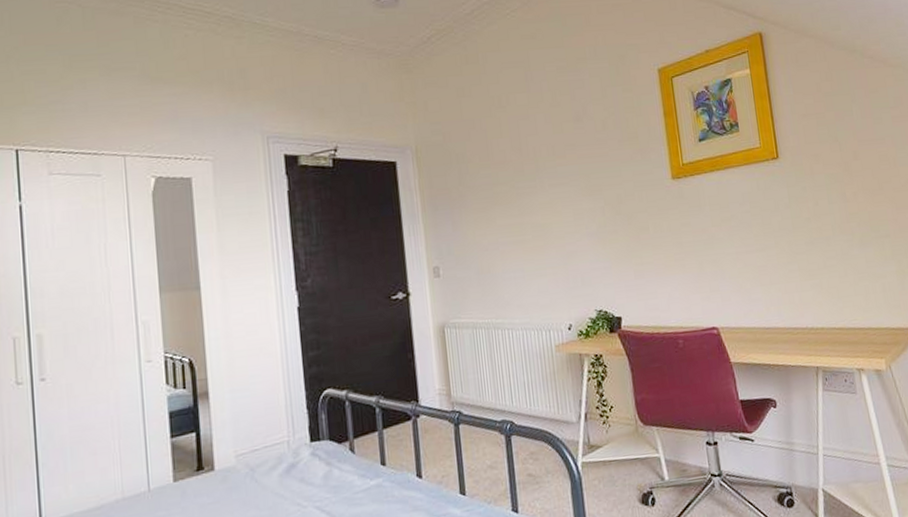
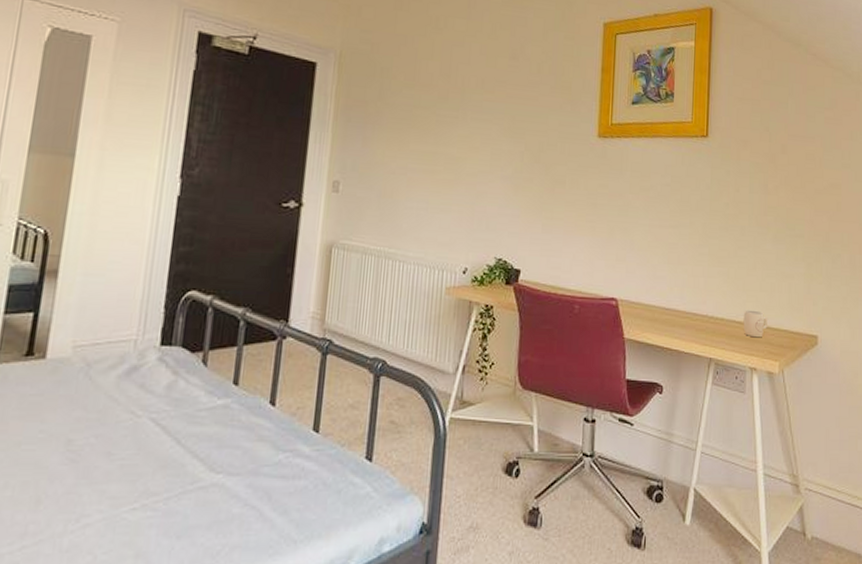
mug: none [842,314,868,340] -> present [743,309,767,338]

